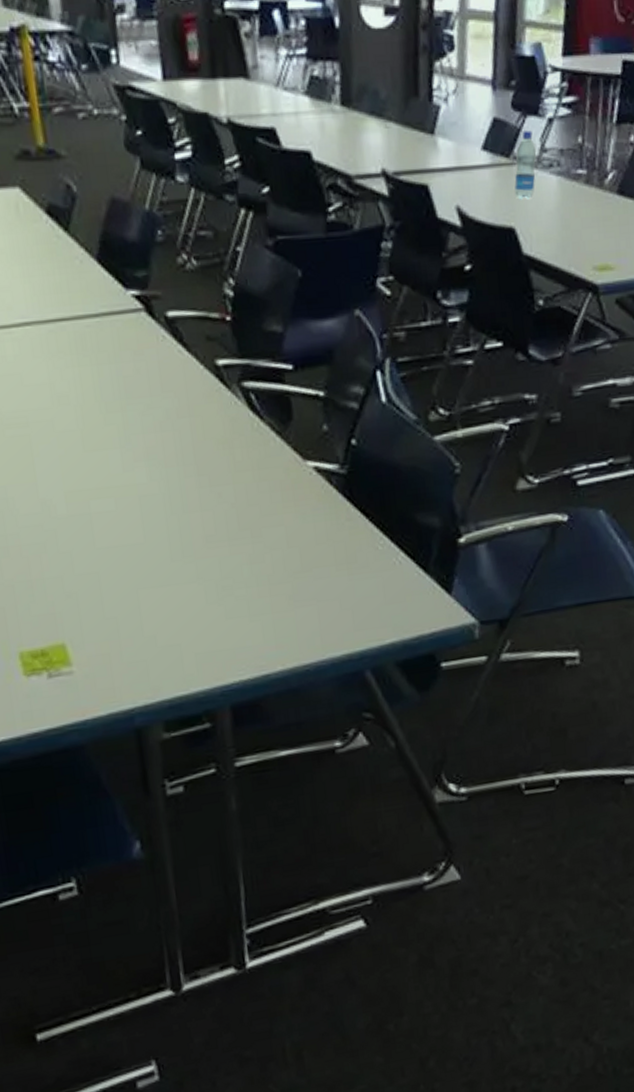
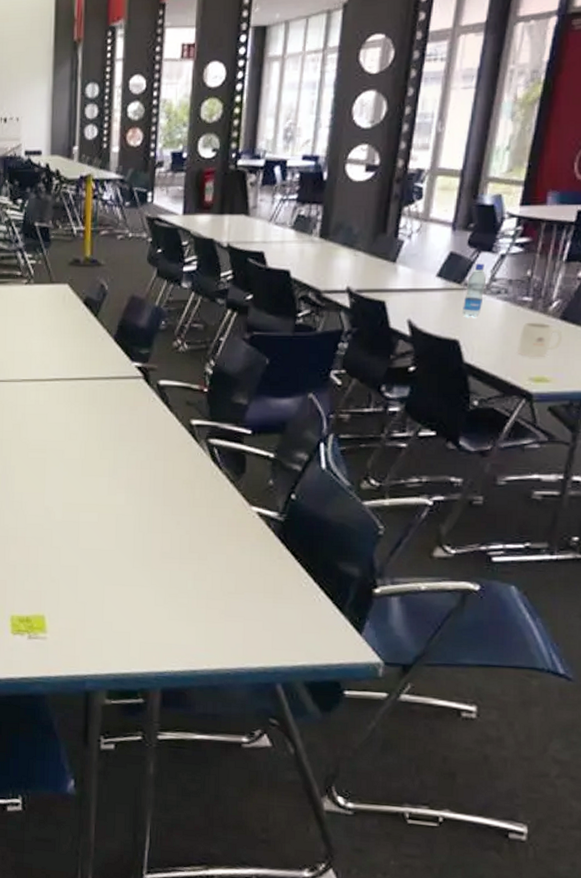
mug: none [577,199,622,242] -> present [518,322,563,357]

